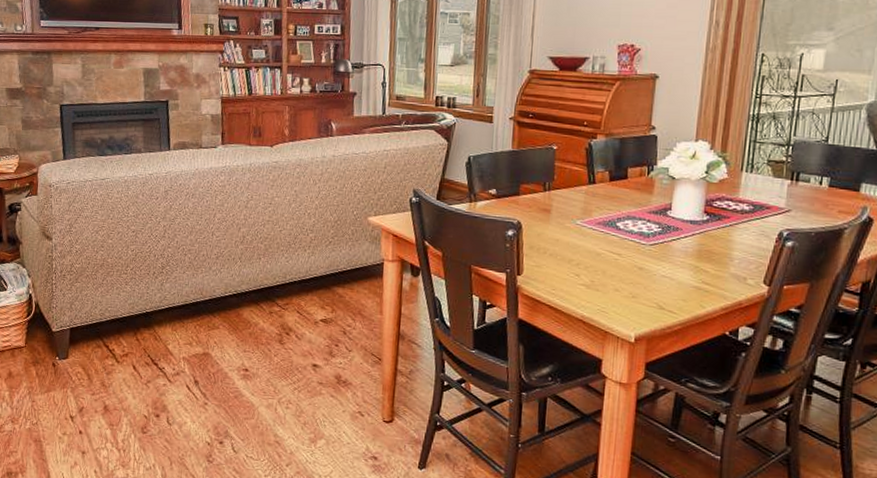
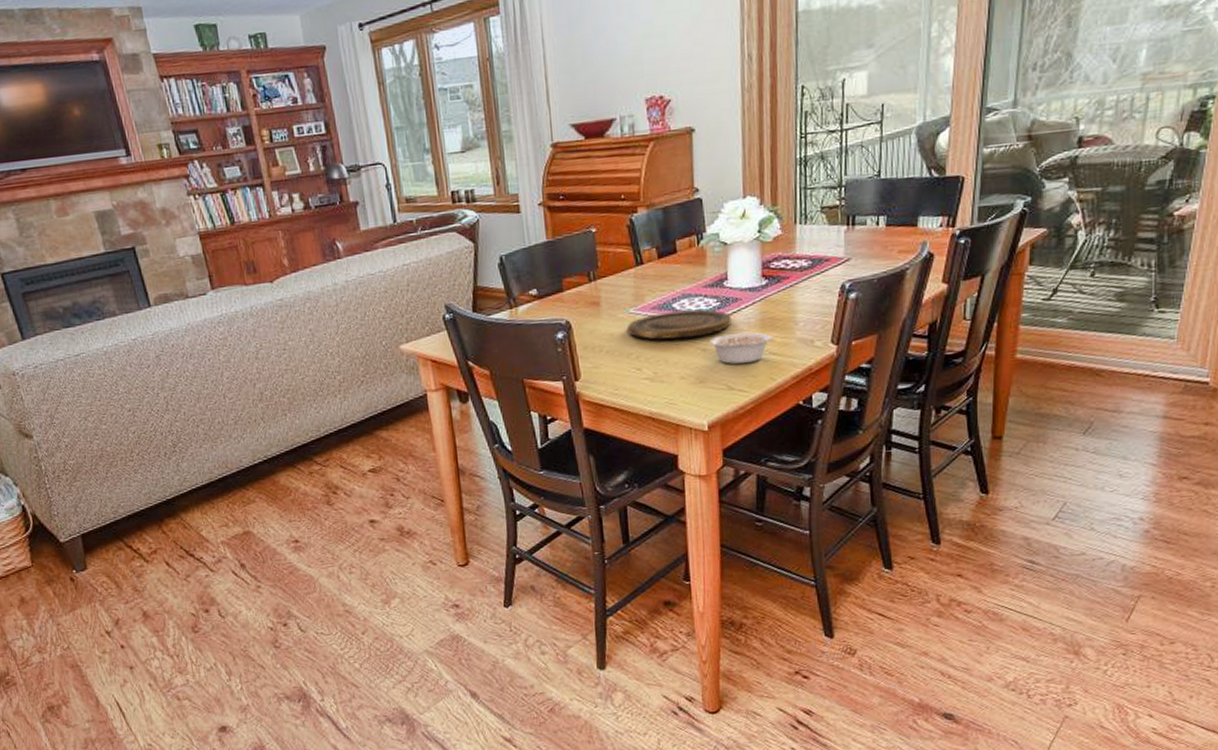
plate: none [572,229,670,256] -> present [628,309,731,340]
legume: none [647,258,712,288] -> present [710,332,777,364]

